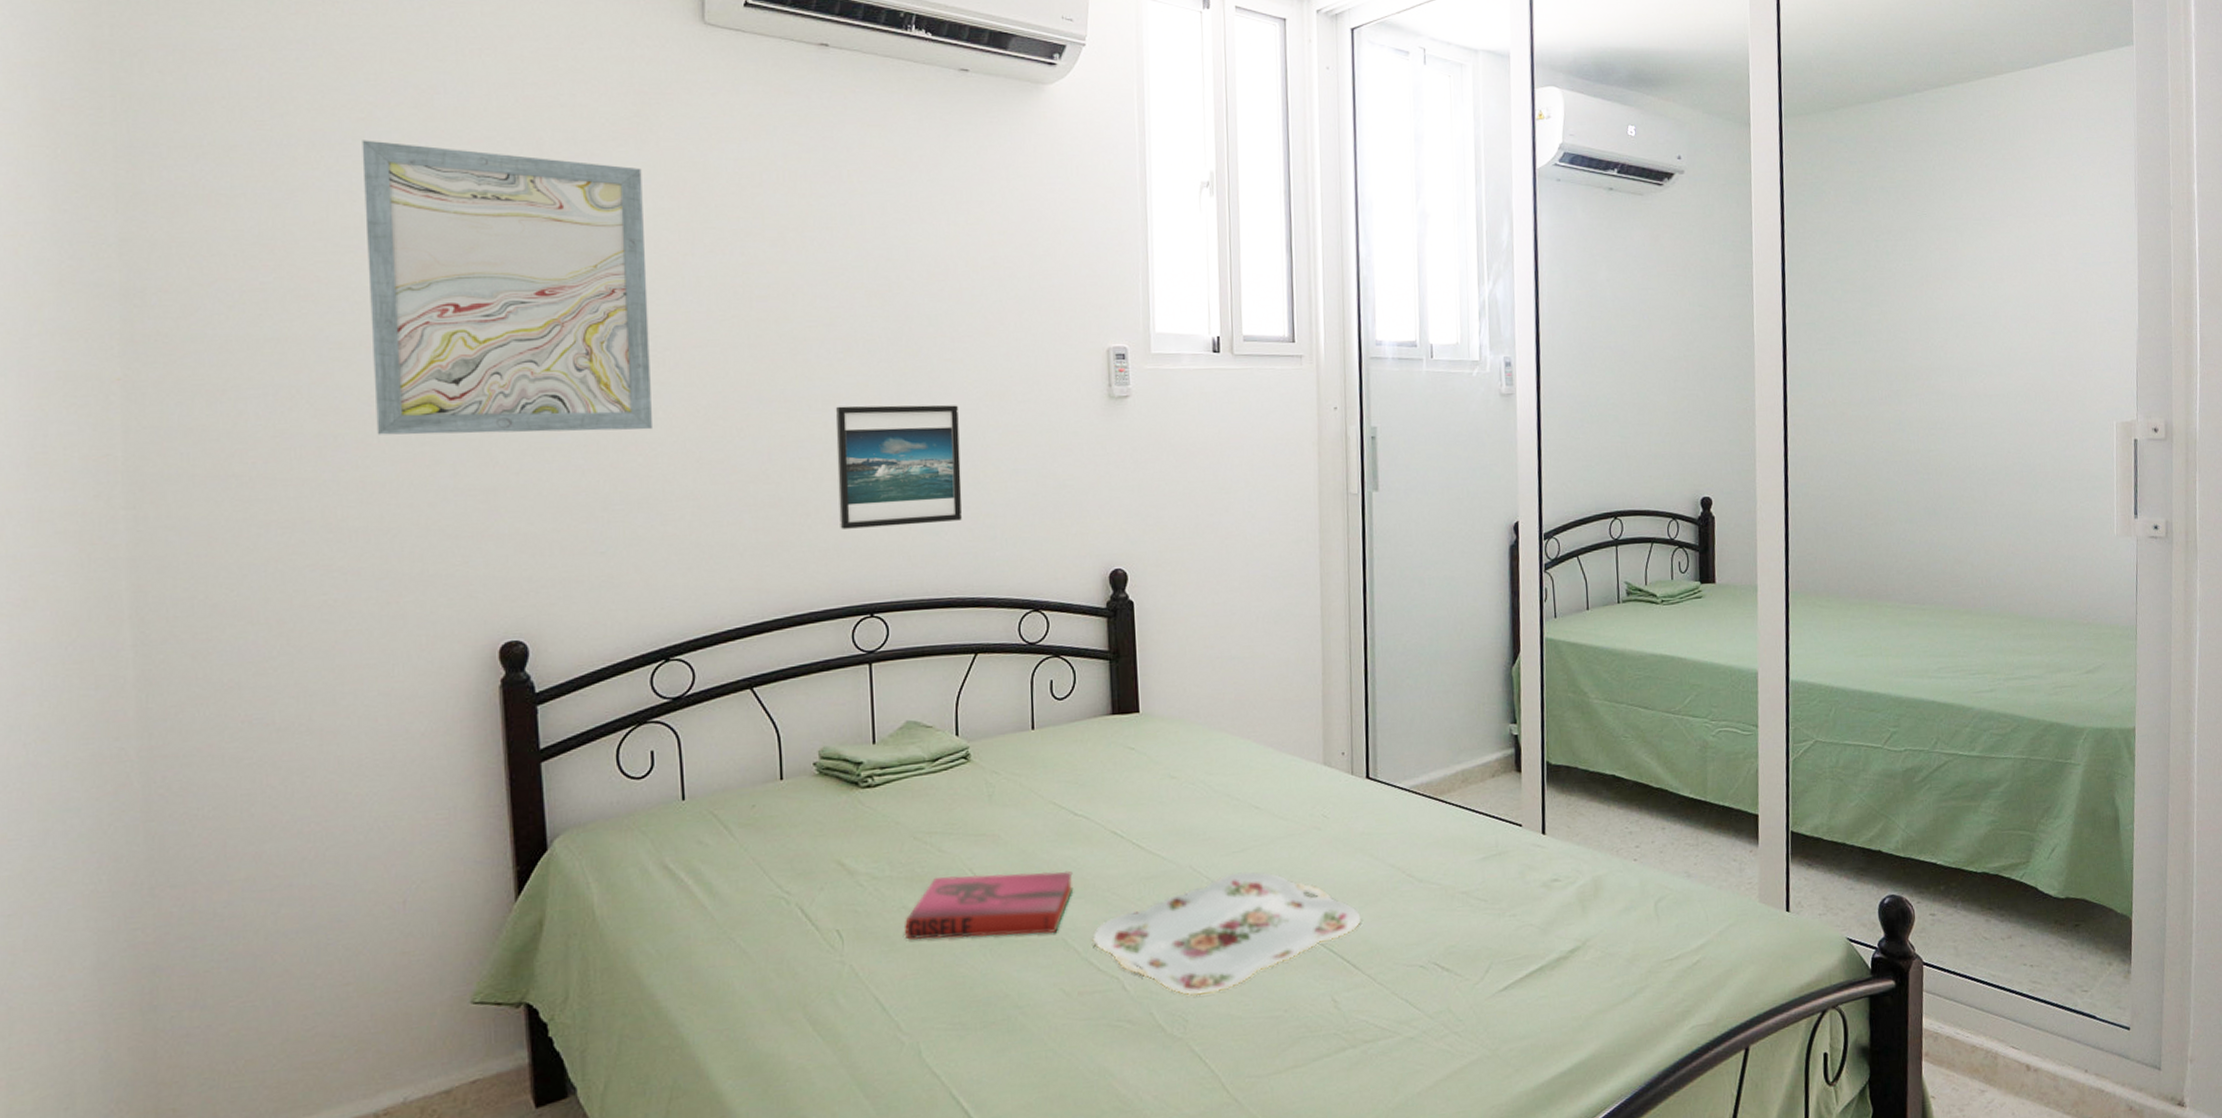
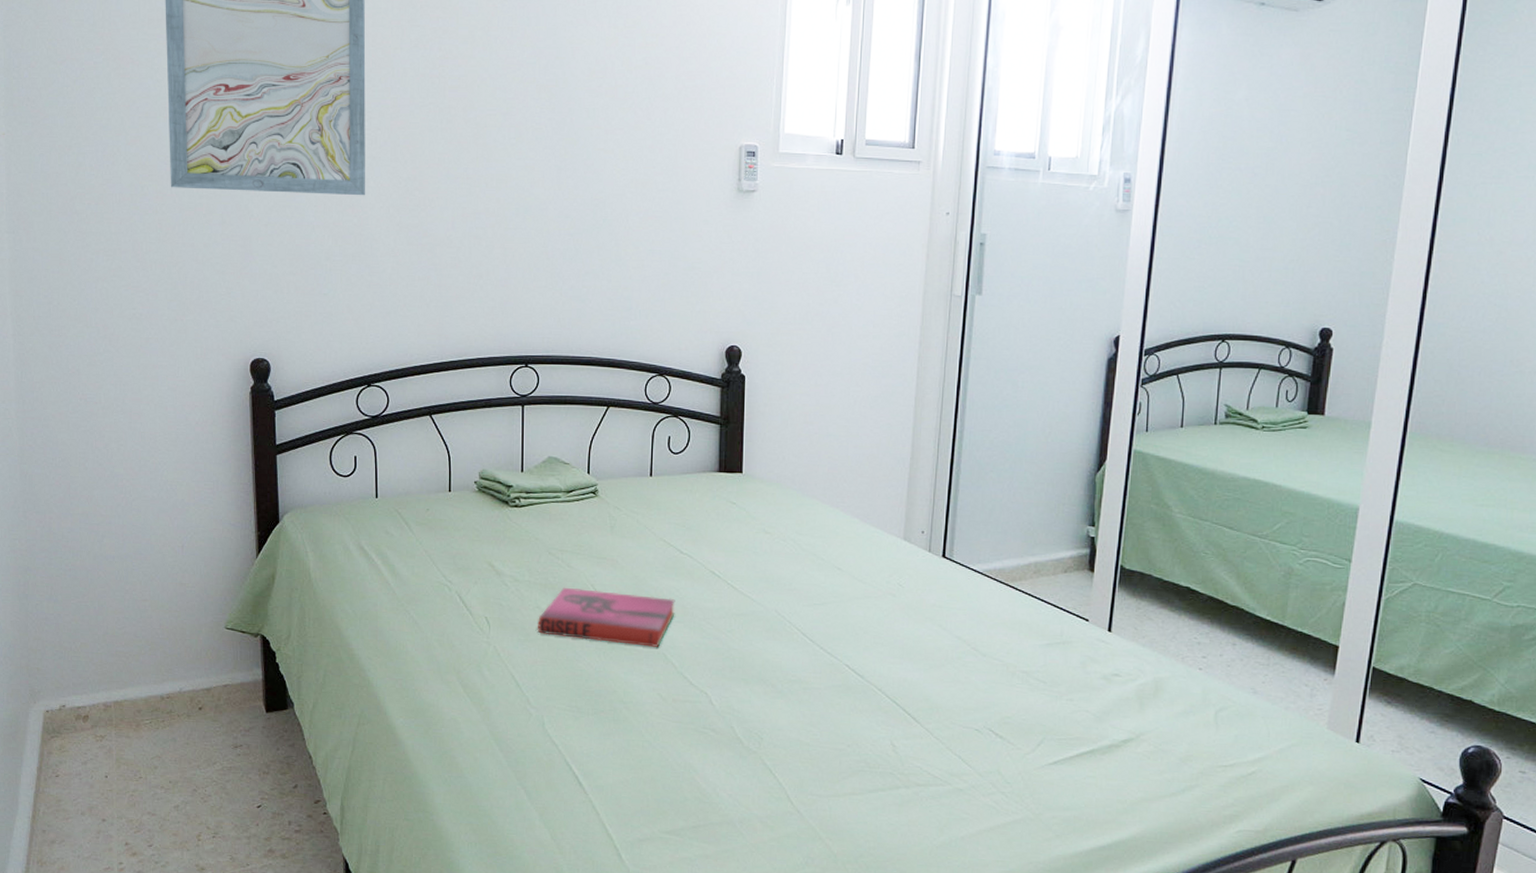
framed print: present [835,404,962,529] -> none [505,185,607,292]
serving tray: present [1092,871,1361,996] -> none [688,622,925,720]

